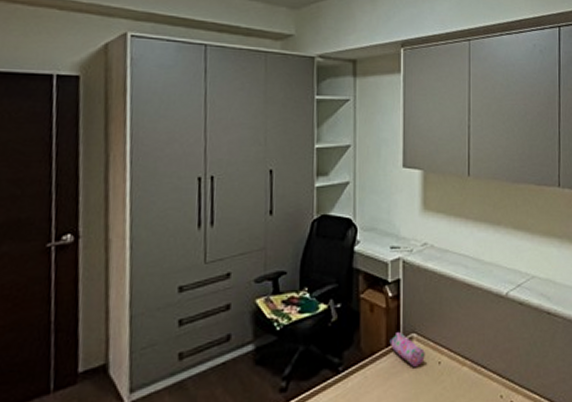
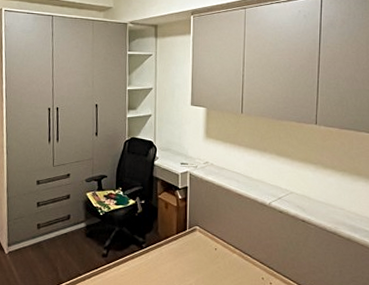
pencil case: present [389,332,425,367] -> none [179,225,205,250]

